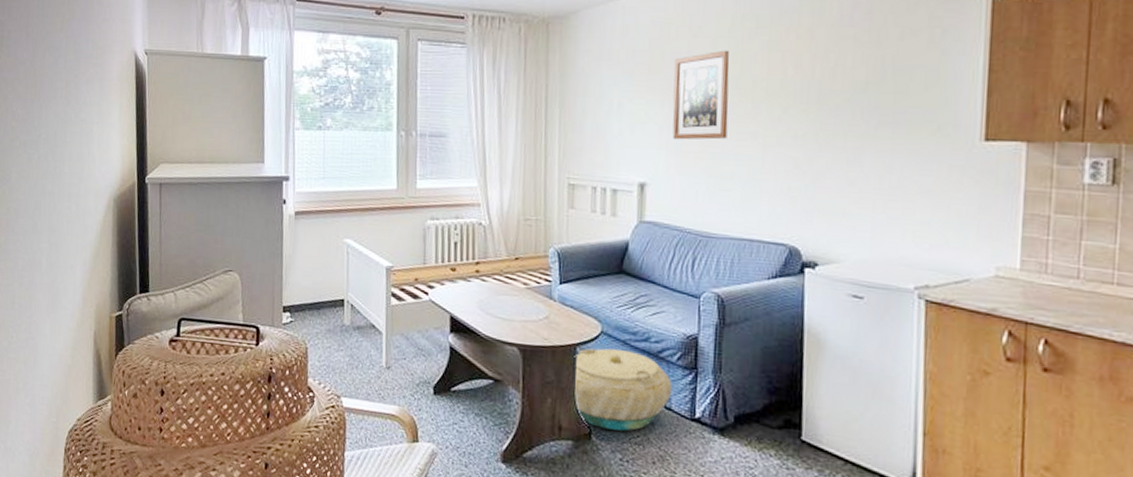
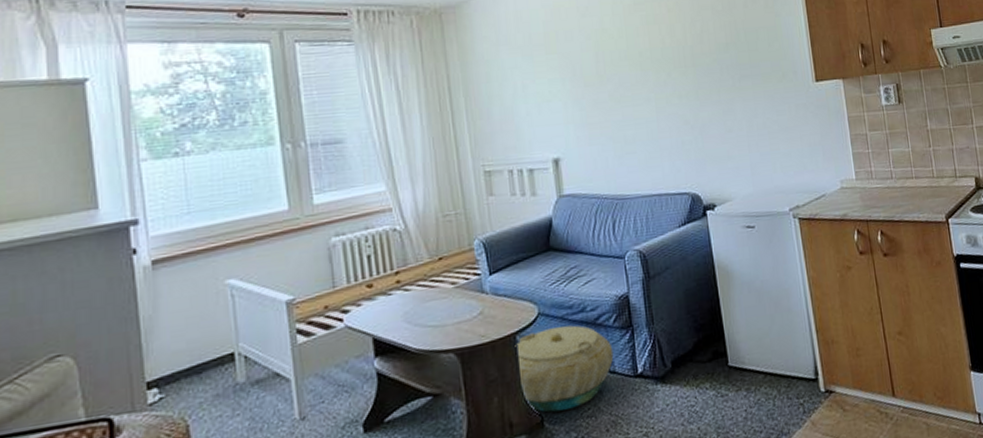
wall art: present [672,50,730,140] -> none [568,26,625,113]

